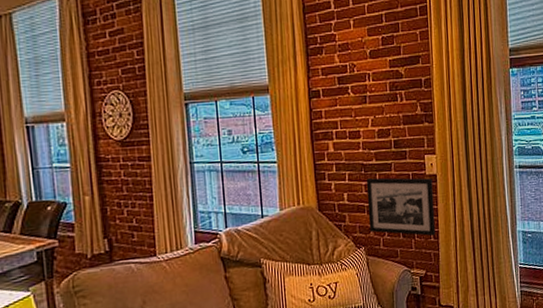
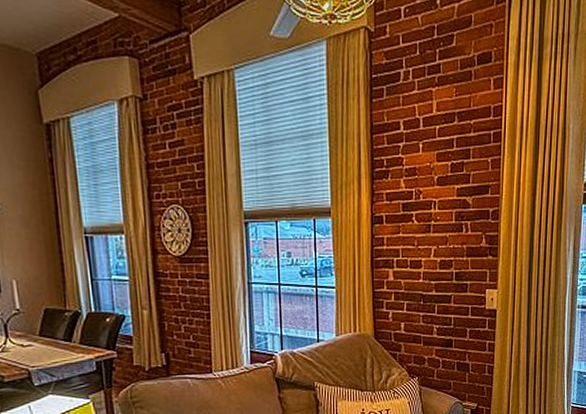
picture frame: present [366,177,436,236] -> none [424,309,492,371]

